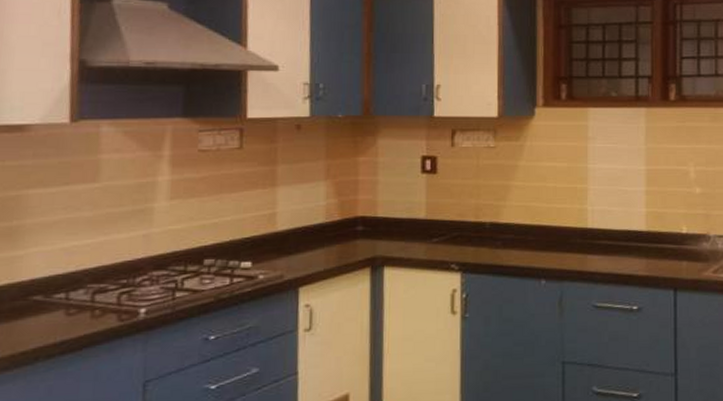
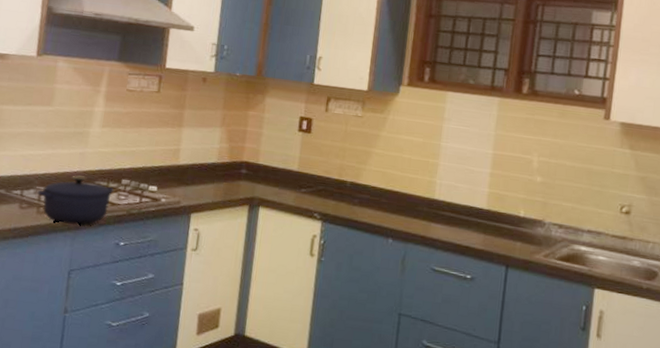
cooking pot: none [88,263,195,326] -> present [37,175,114,226]

